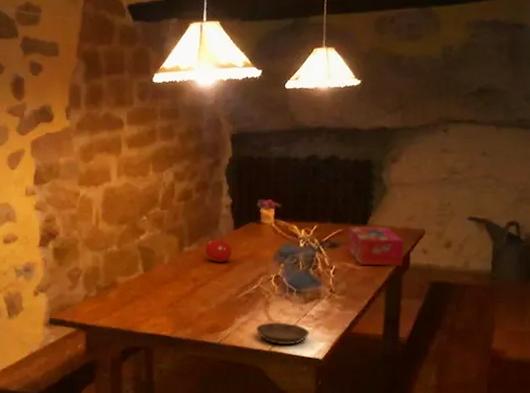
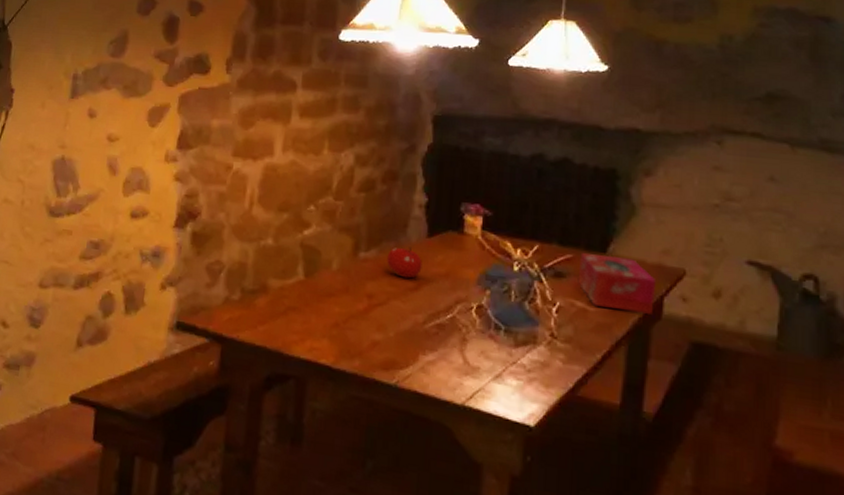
saucer: present [255,322,310,345] -> none [446,366,520,403]

